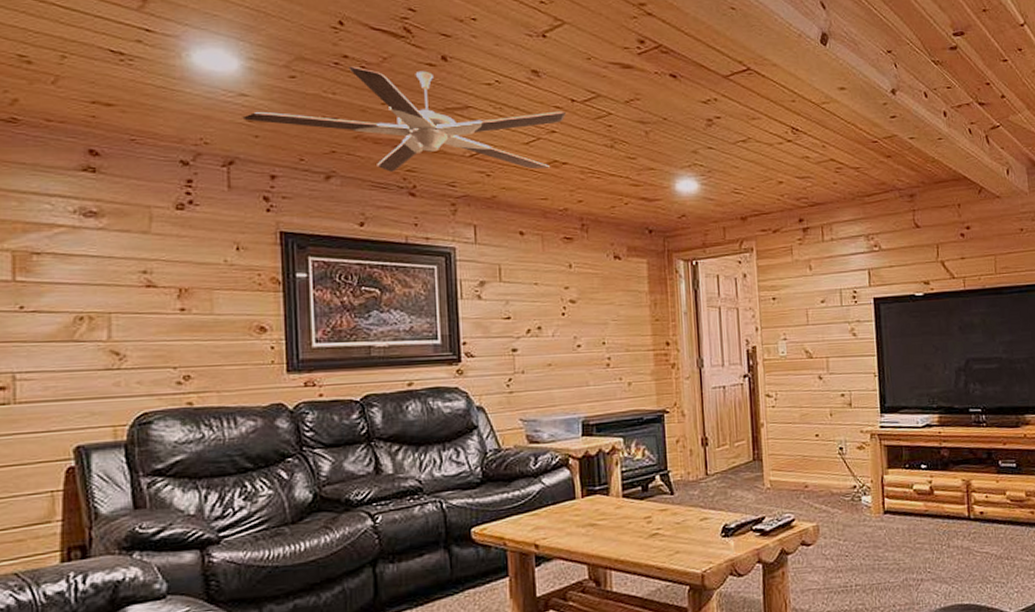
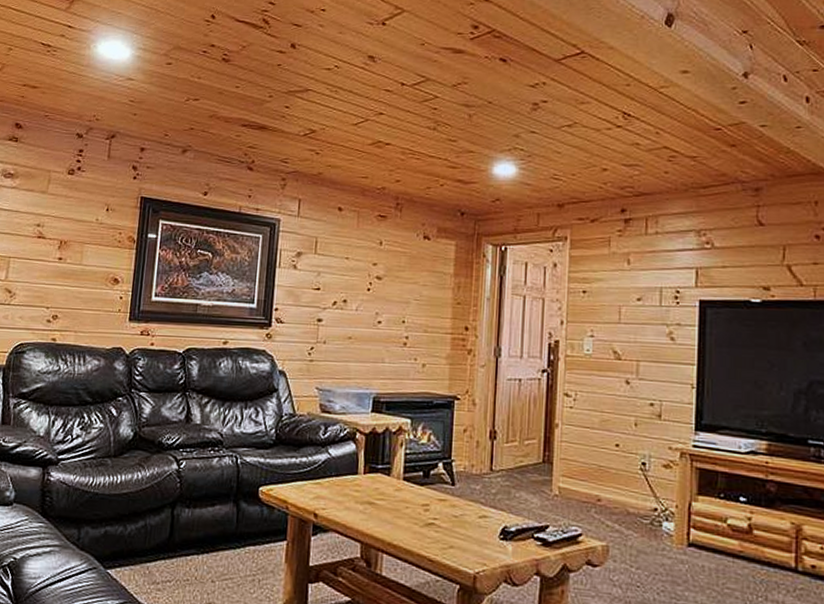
ceiling fan: present [242,66,566,172] -> none [126,54,395,148]

